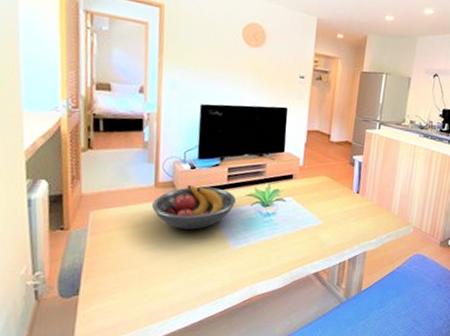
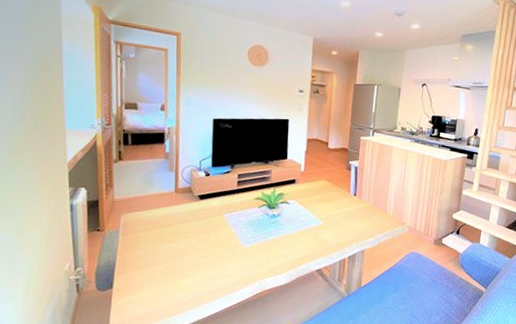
fruit bowl: present [152,185,236,230] -> none [173,191,245,230]

